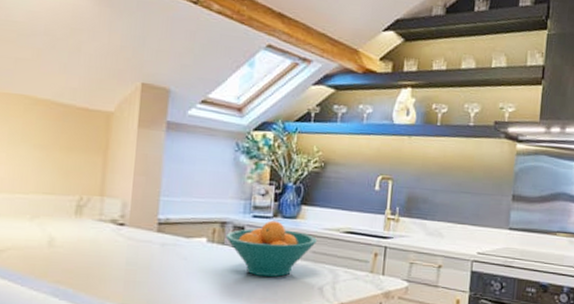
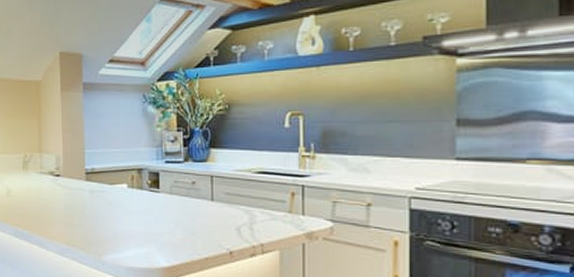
fruit bowl: present [225,220,317,278] -> none [143,165,229,219]

